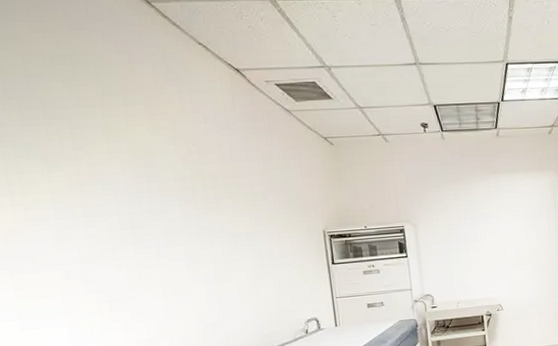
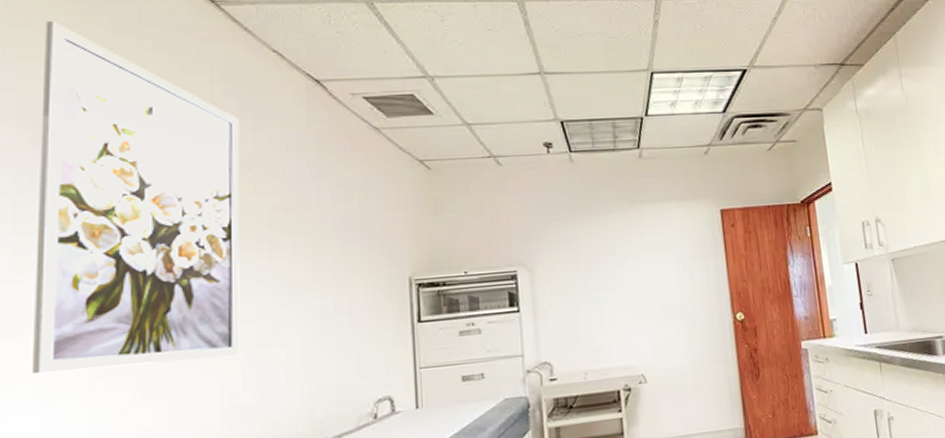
wall art: none [12,17,204,299] -> present [33,22,240,375]

